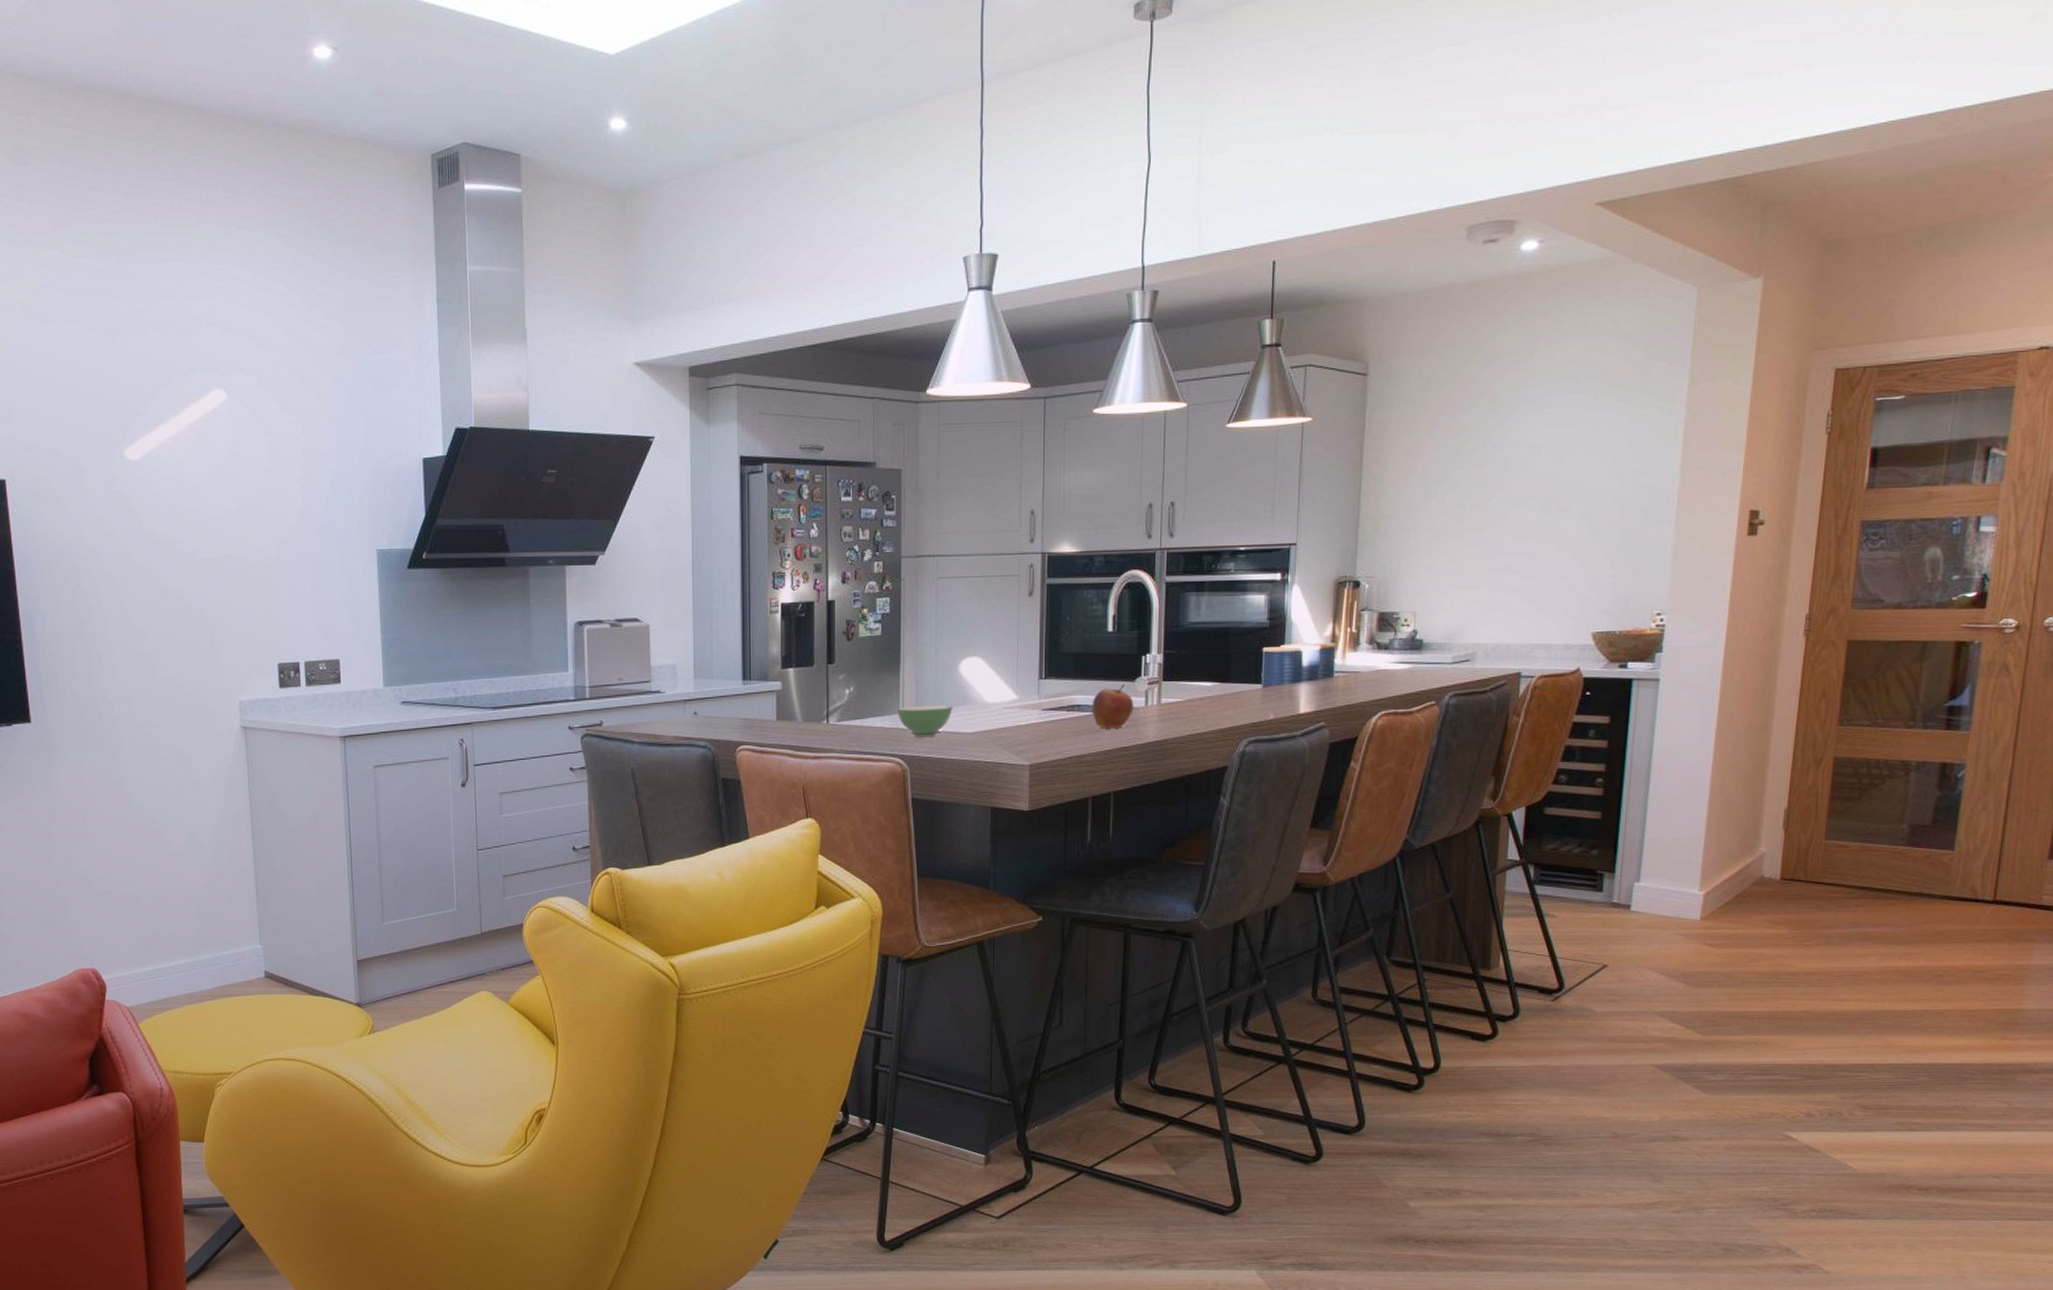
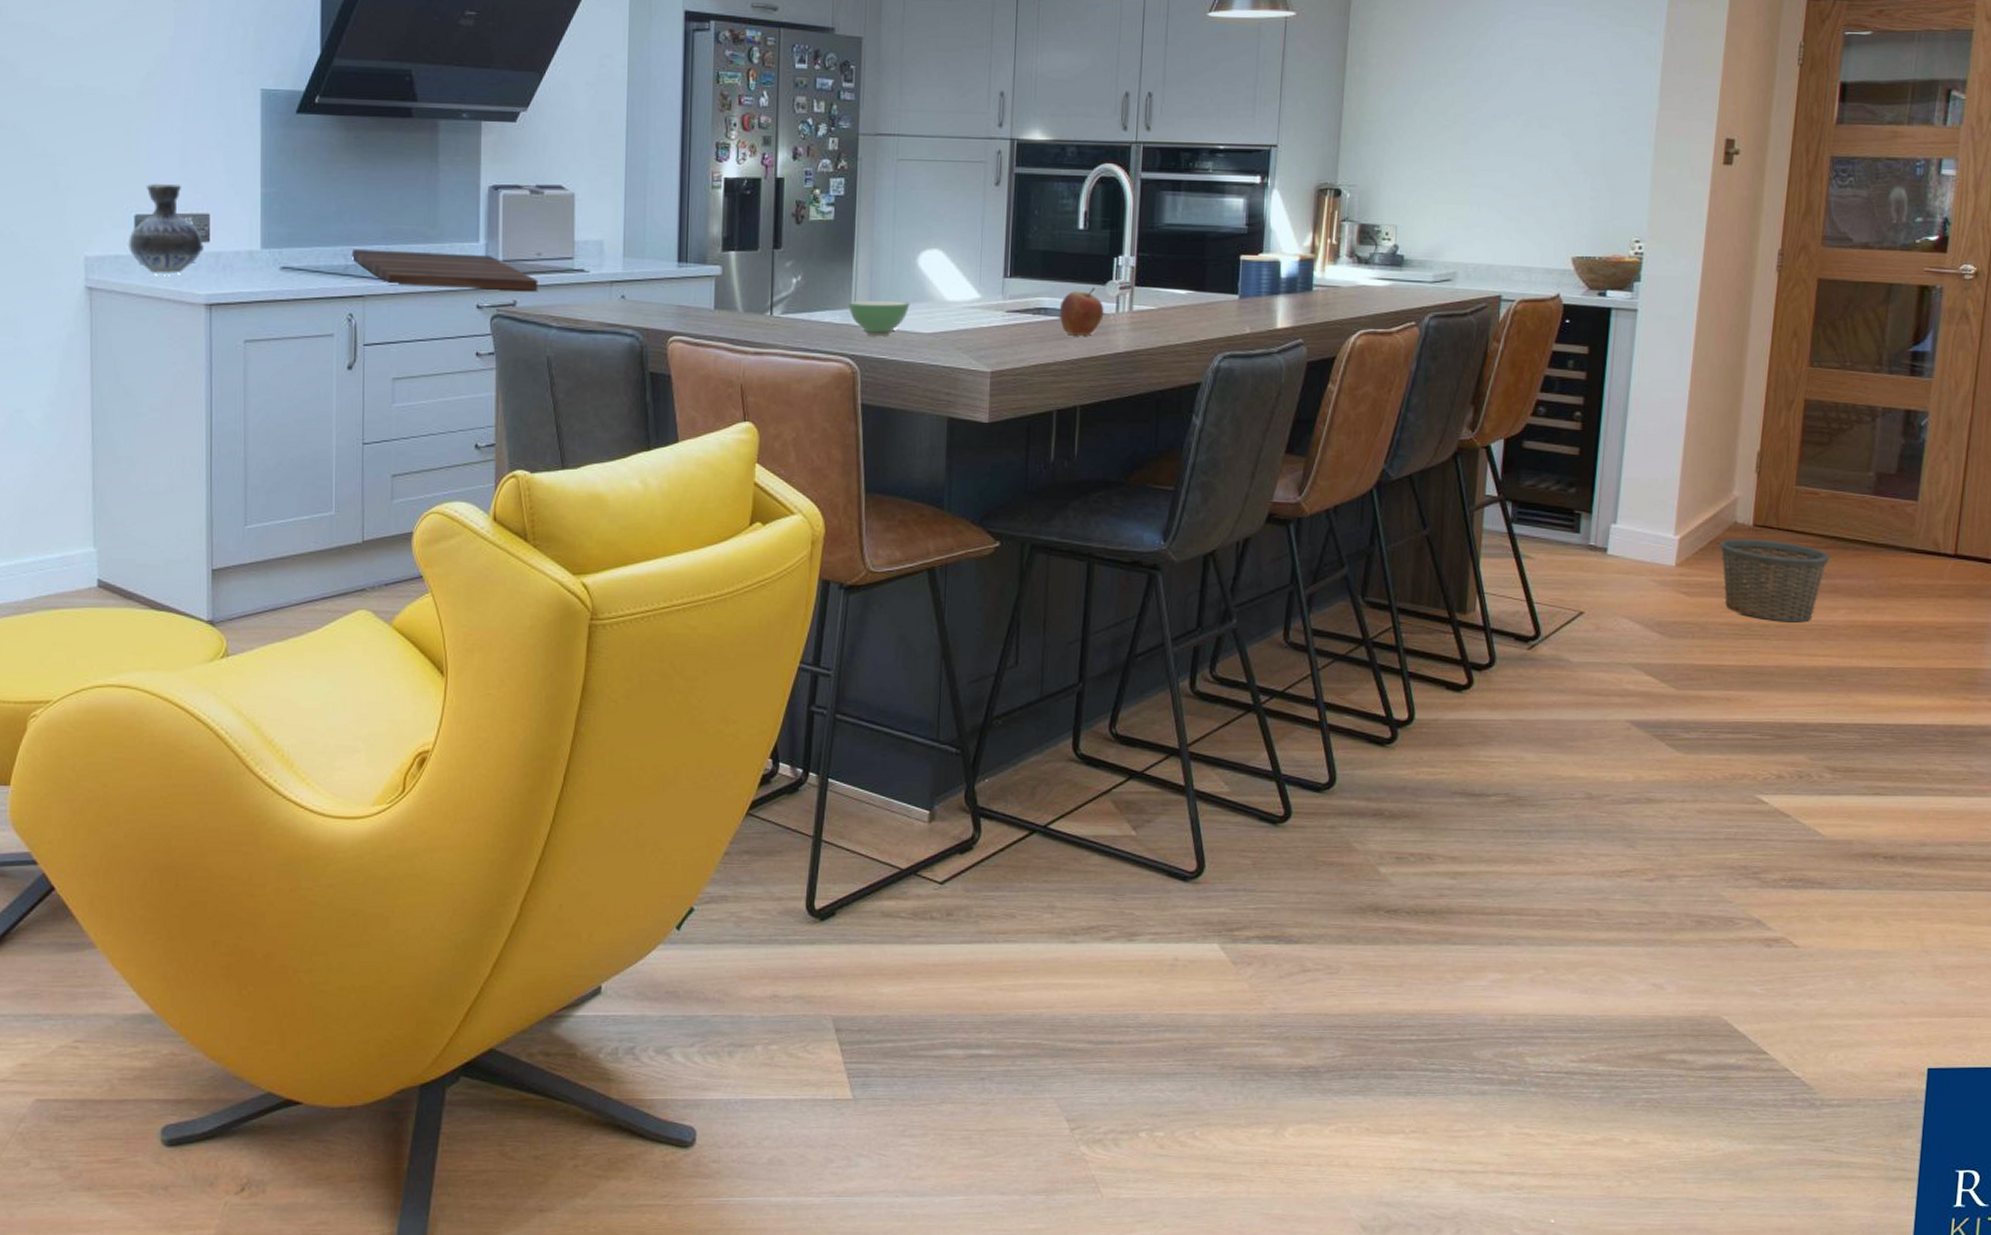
ceramic jug: none [274,636,336,712] -> present [129,184,204,274]
cutting board: none [460,682,621,713] -> present [352,249,539,291]
basket: none [1745,891,1861,970] -> present [1719,538,1830,622]

